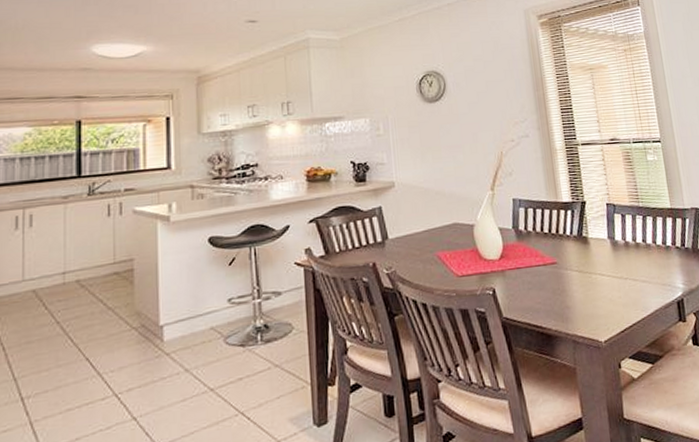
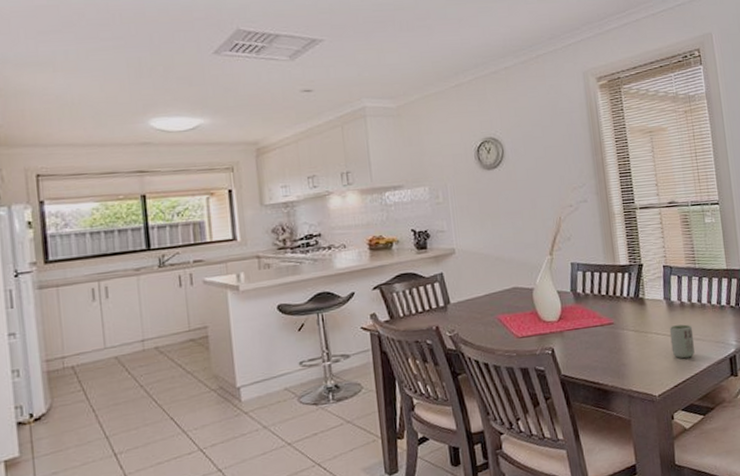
cup: none [614,265,641,302] -> present [669,324,695,359]

